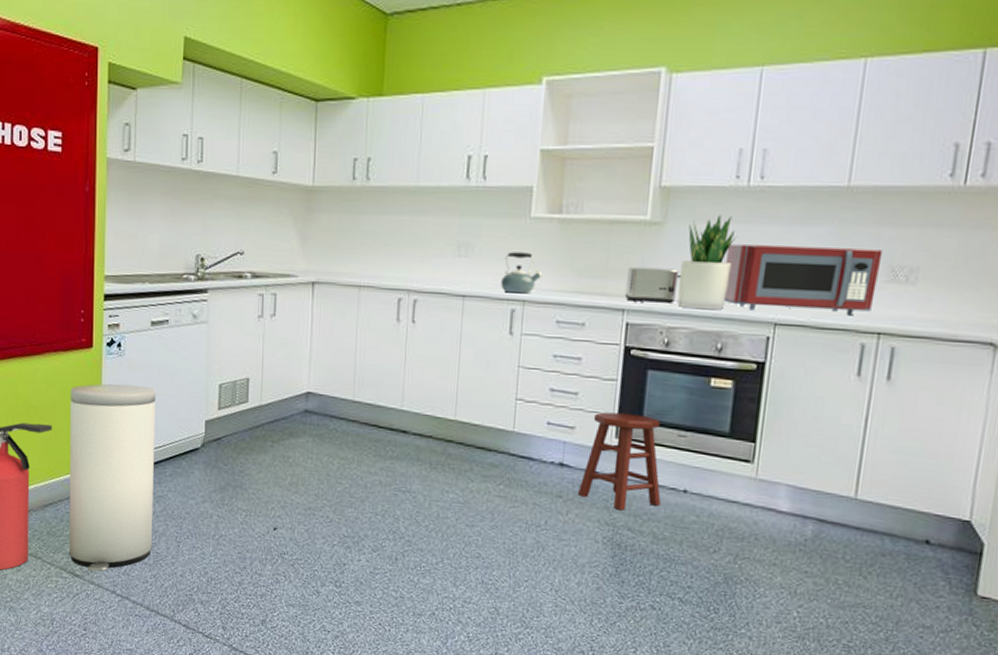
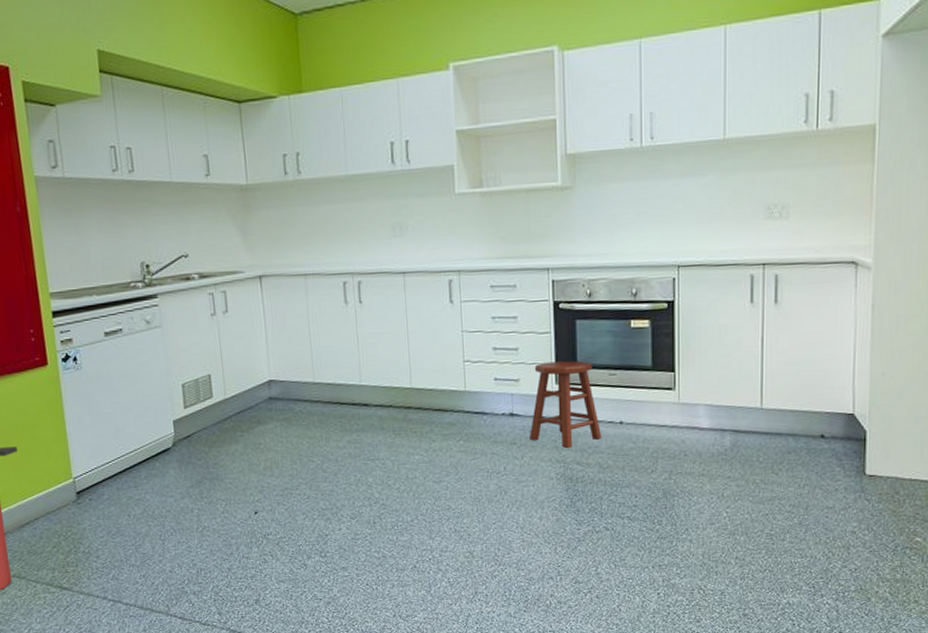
pedal bin: present [68,384,156,572] -> none [30,395,138,582]
kettle: present [501,252,543,294] -> none [436,226,473,266]
toaster: present [624,267,680,303] -> none [547,227,594,260]
planter: present [677,215,737,311] -> none [592,174,637,261]
microwave: present [724,244,883,316] -> none [630,192,759,257]

